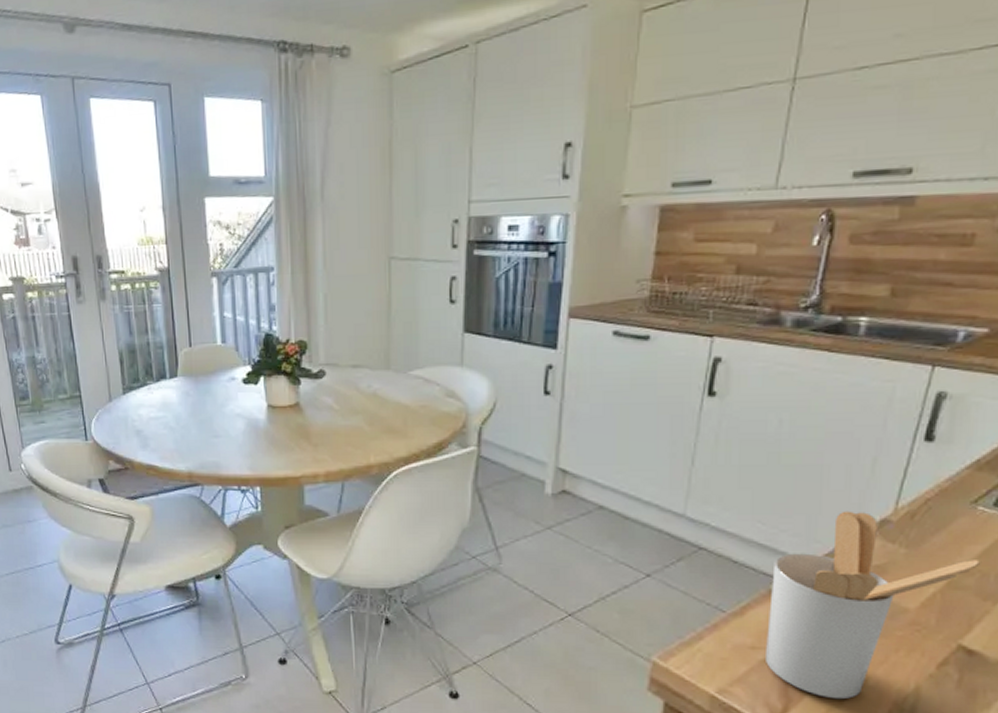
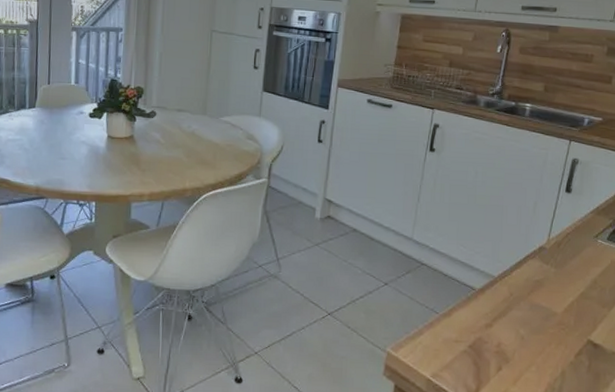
utensil holder: present [764,511,980,700] -> none [464,239,600,382]

